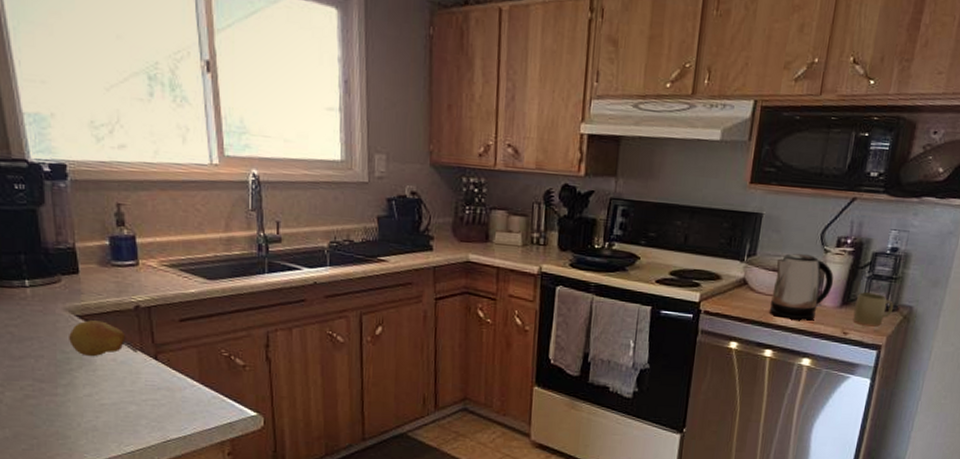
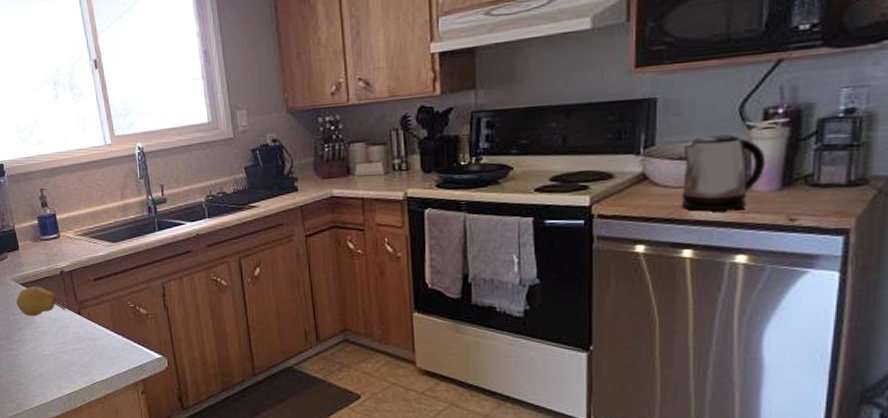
mug: present [853,292,894,327] -> none [801,167,861,208]

